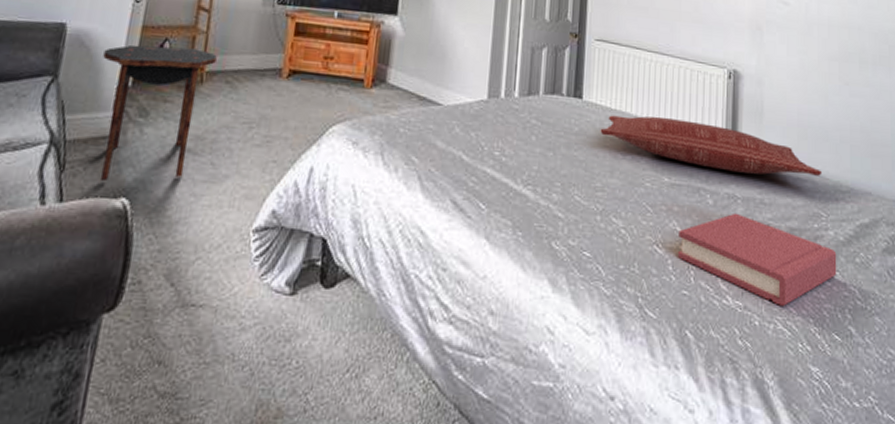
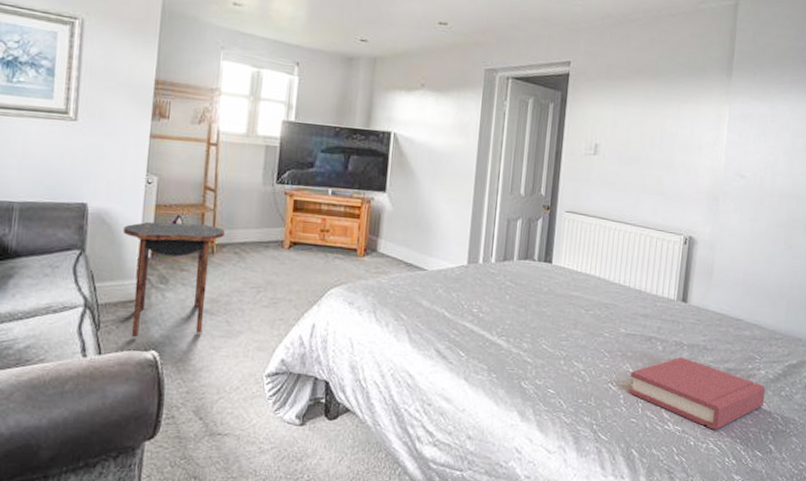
pillow: present [600,115,823,176] -> none [566,277,761,326]

